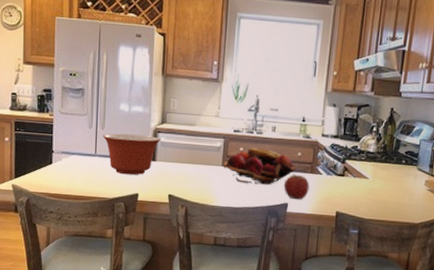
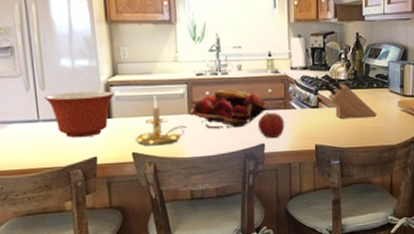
candle holder: none [171,146,219,192] -> present [133,96,187,146]
knife block: none [350,145,403,192] -> present [322,74,378,118]

